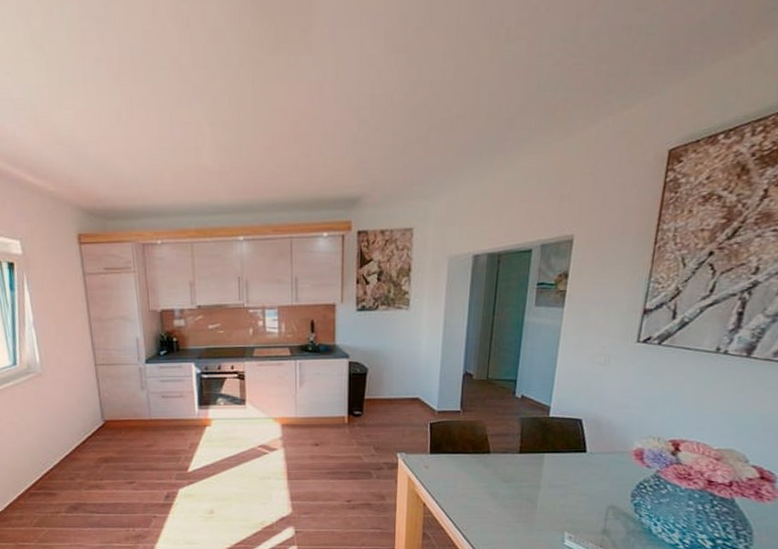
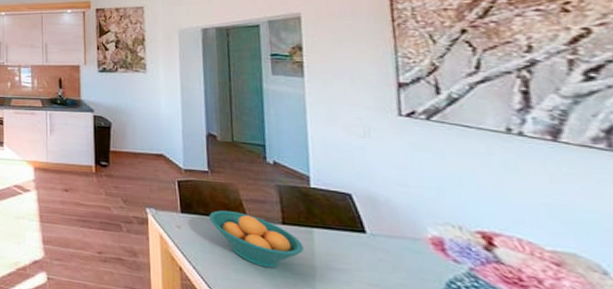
fruit bowl: none [456,447,534,493] -> present [209,210,304,268]

